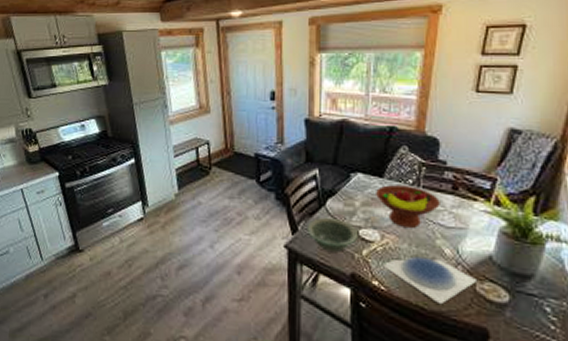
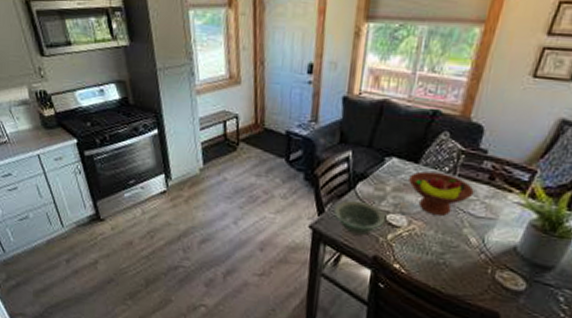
plate: present [383,256,476,305] -> none [406,243,497,290]

